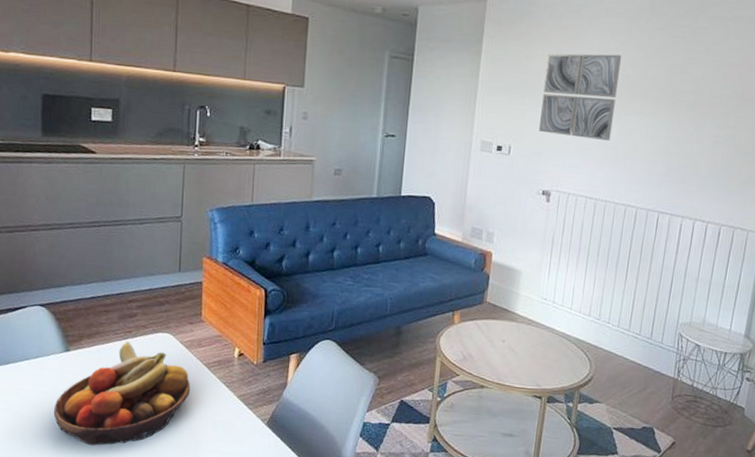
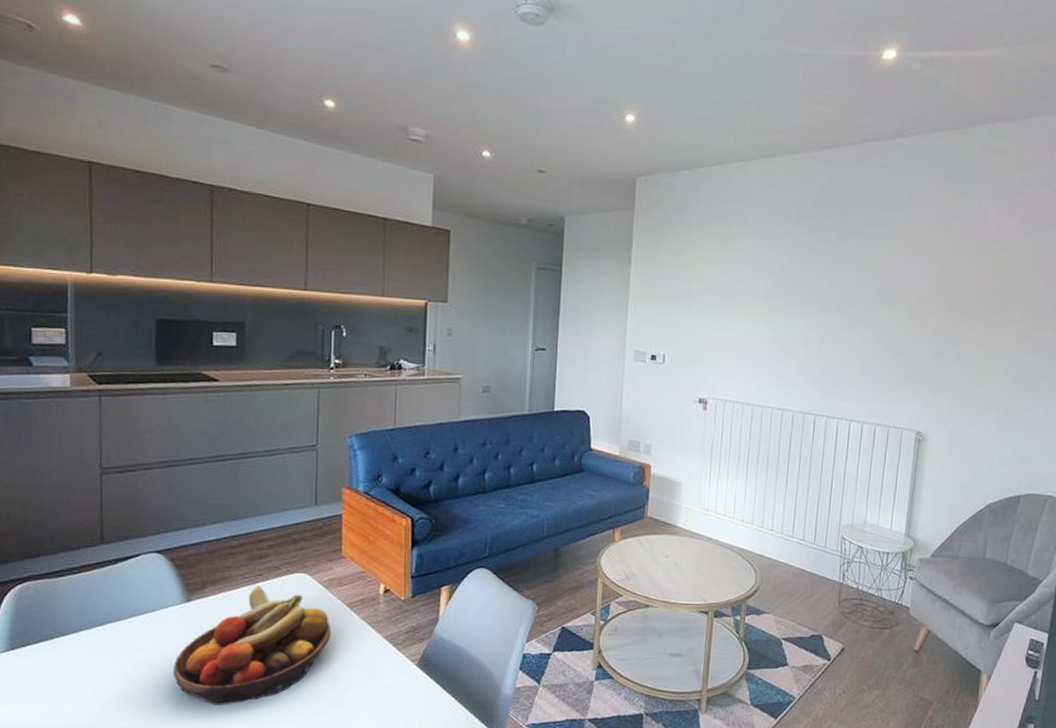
wall art: present [539,53,621,142] -> none [693,259,770,346]

